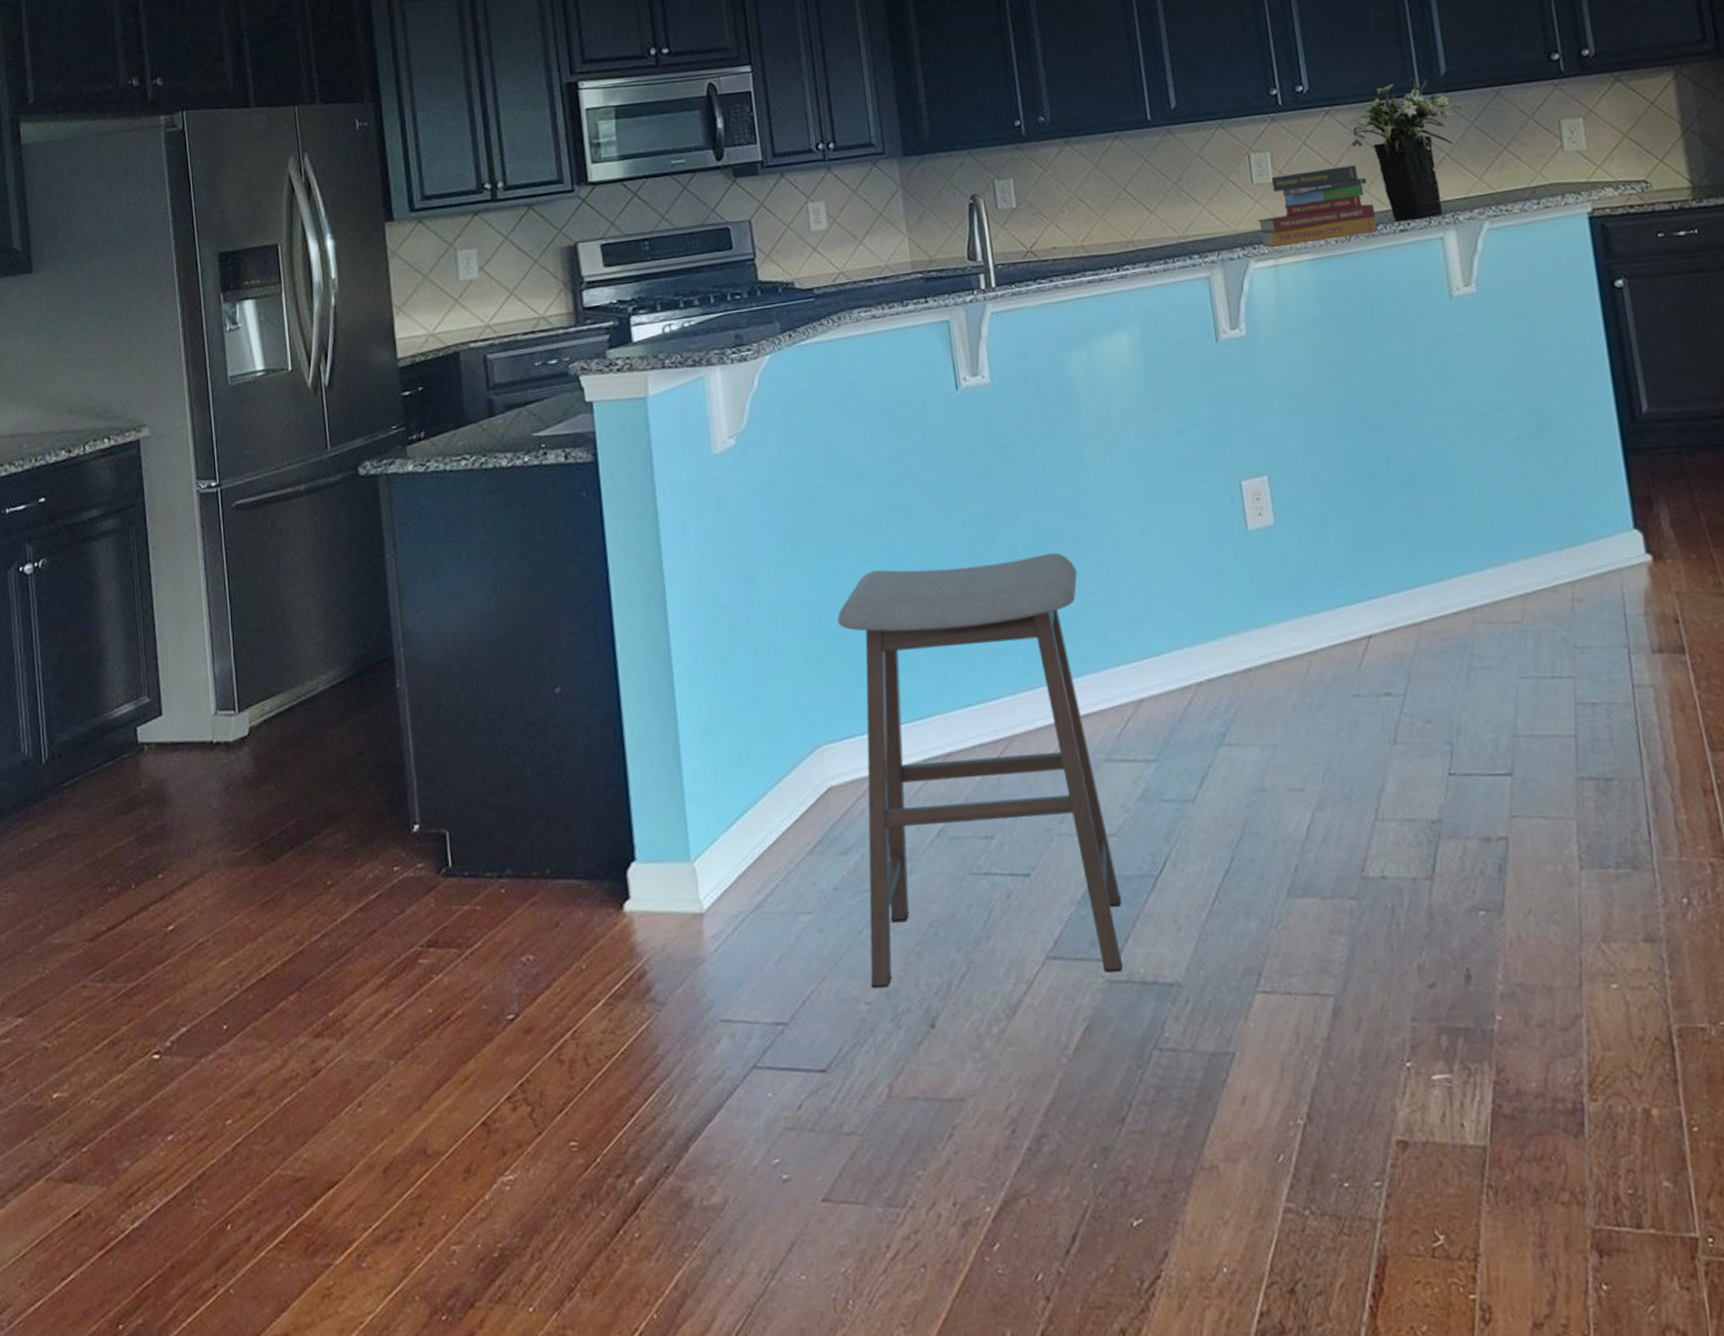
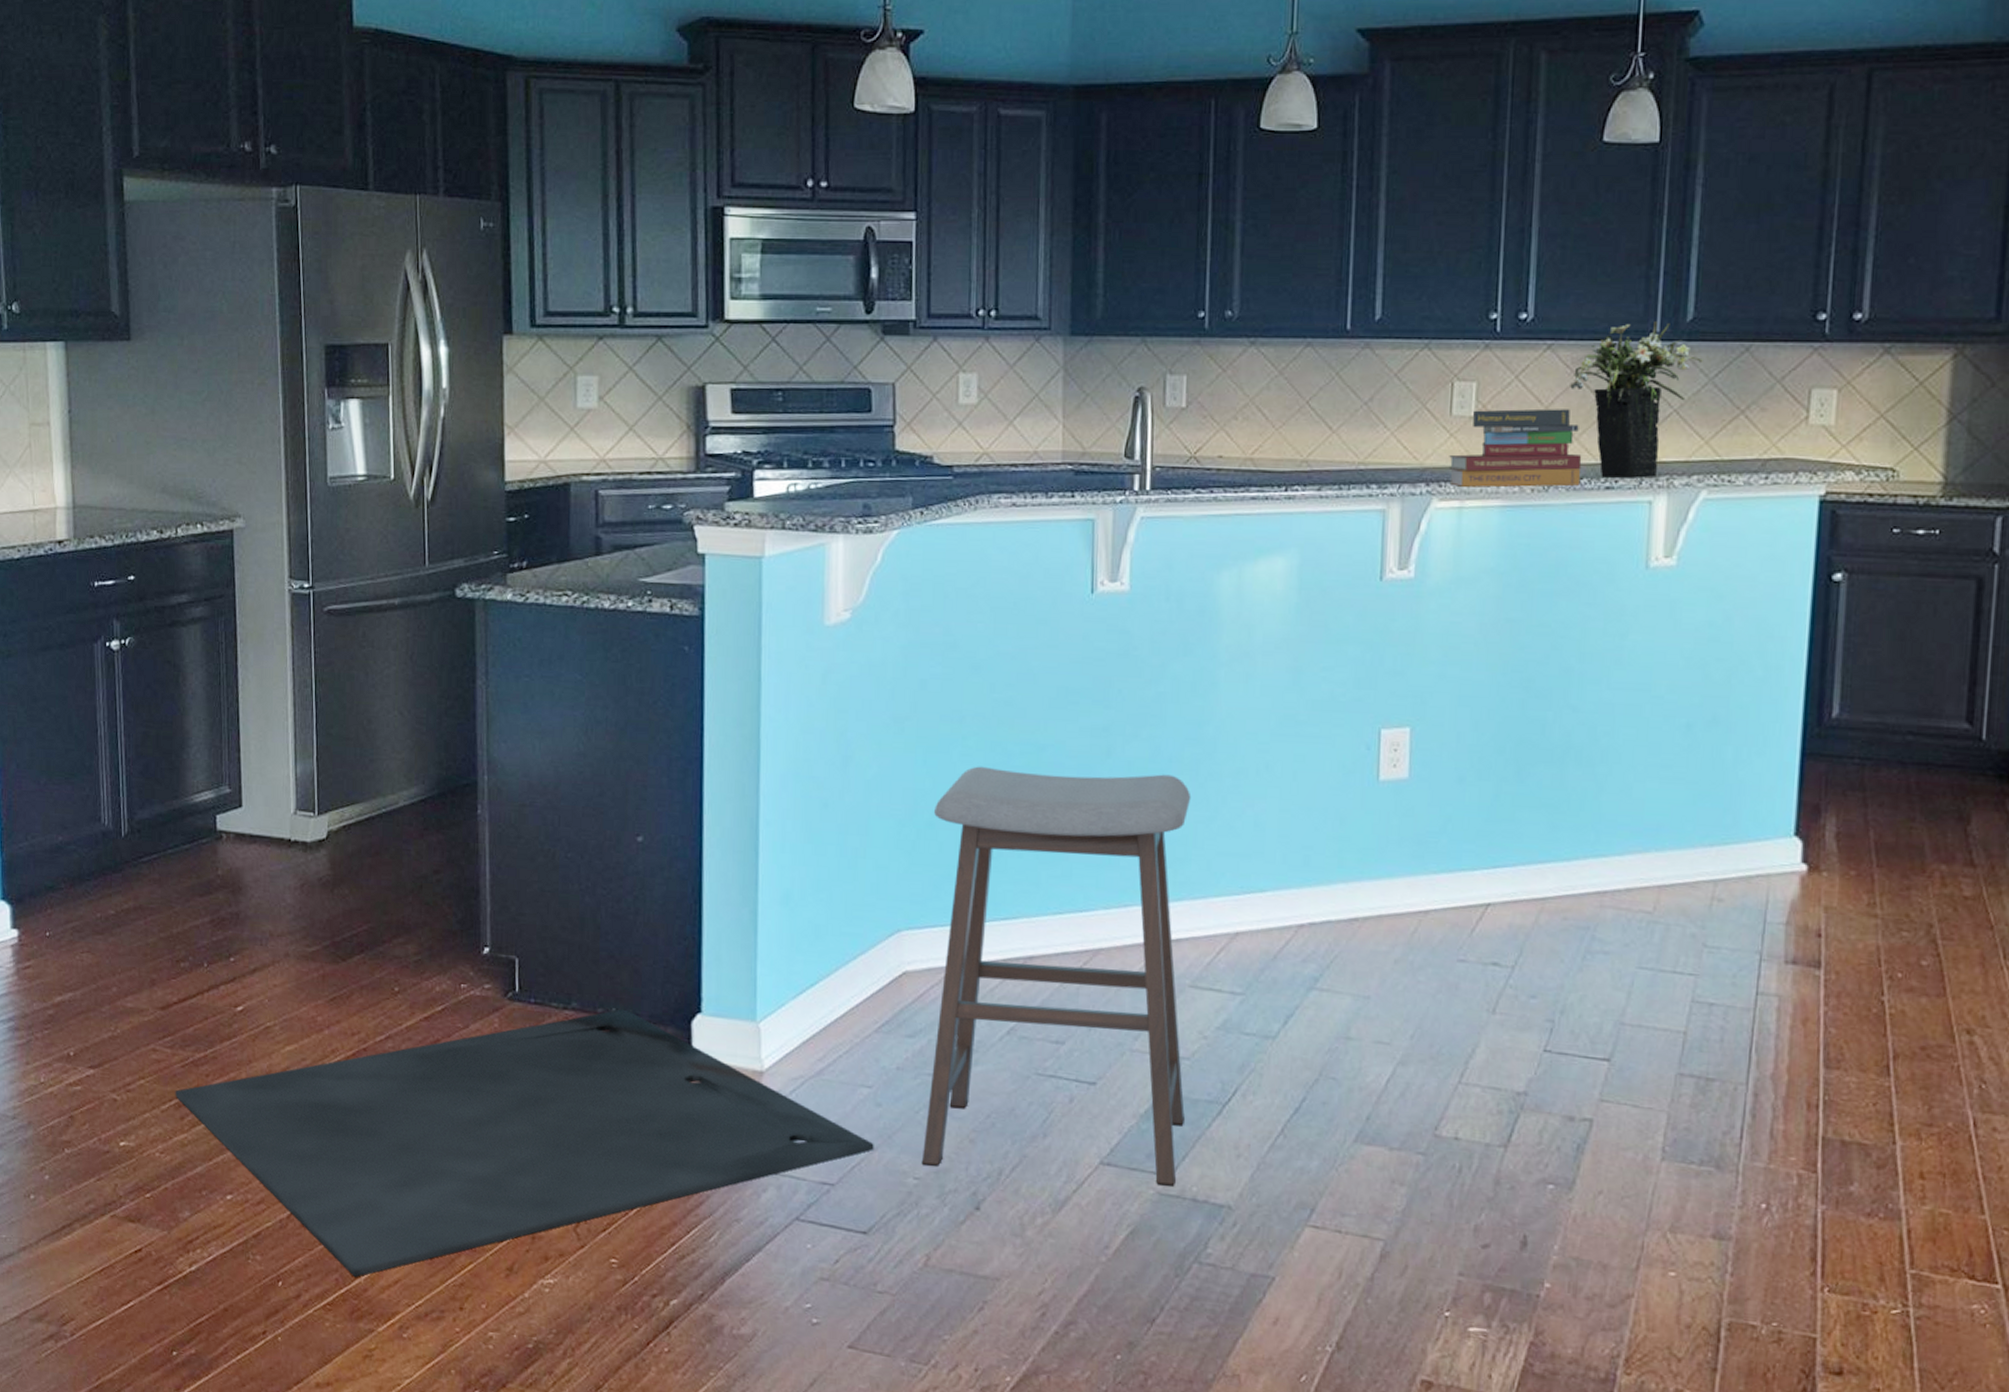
door mat: none [108,868,822,1206] -> present [175,1009,874,1277]

